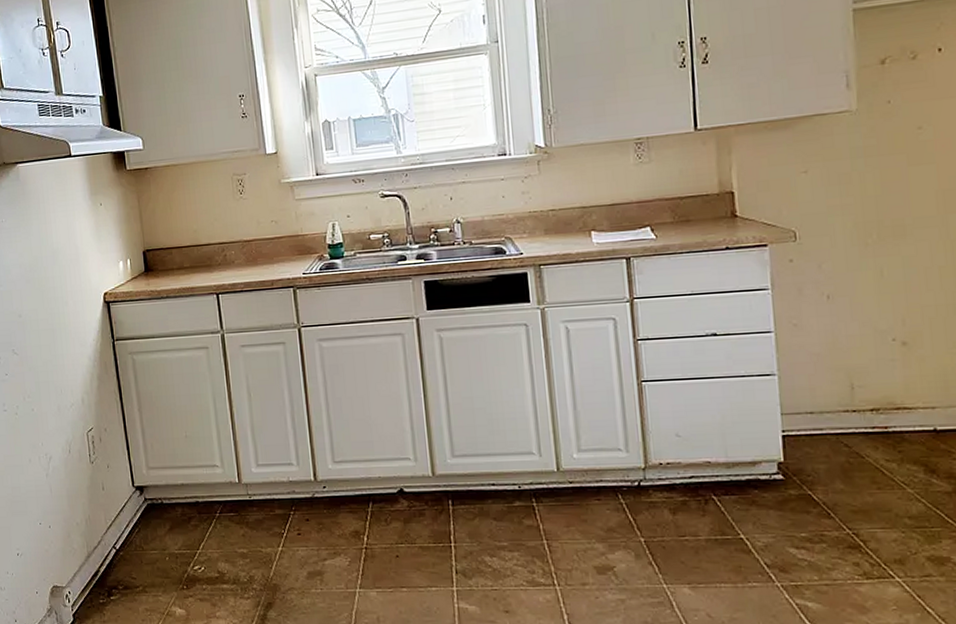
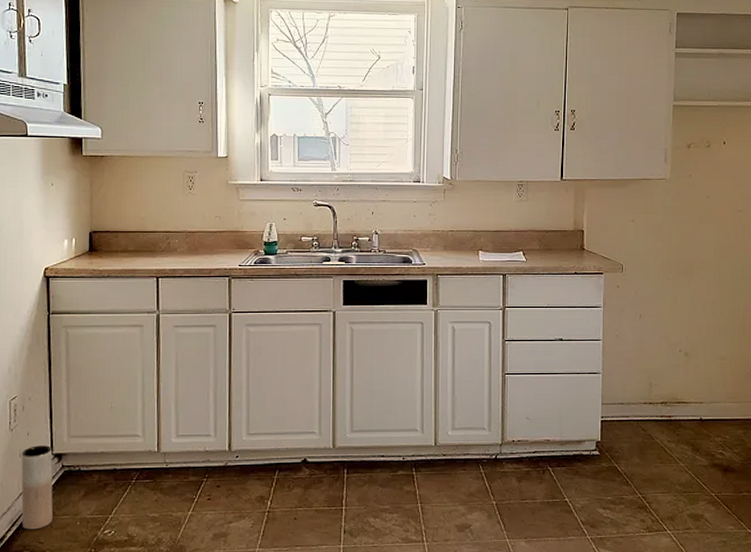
vase: none [104,478,142,565] -> present [21,445,53,530]

